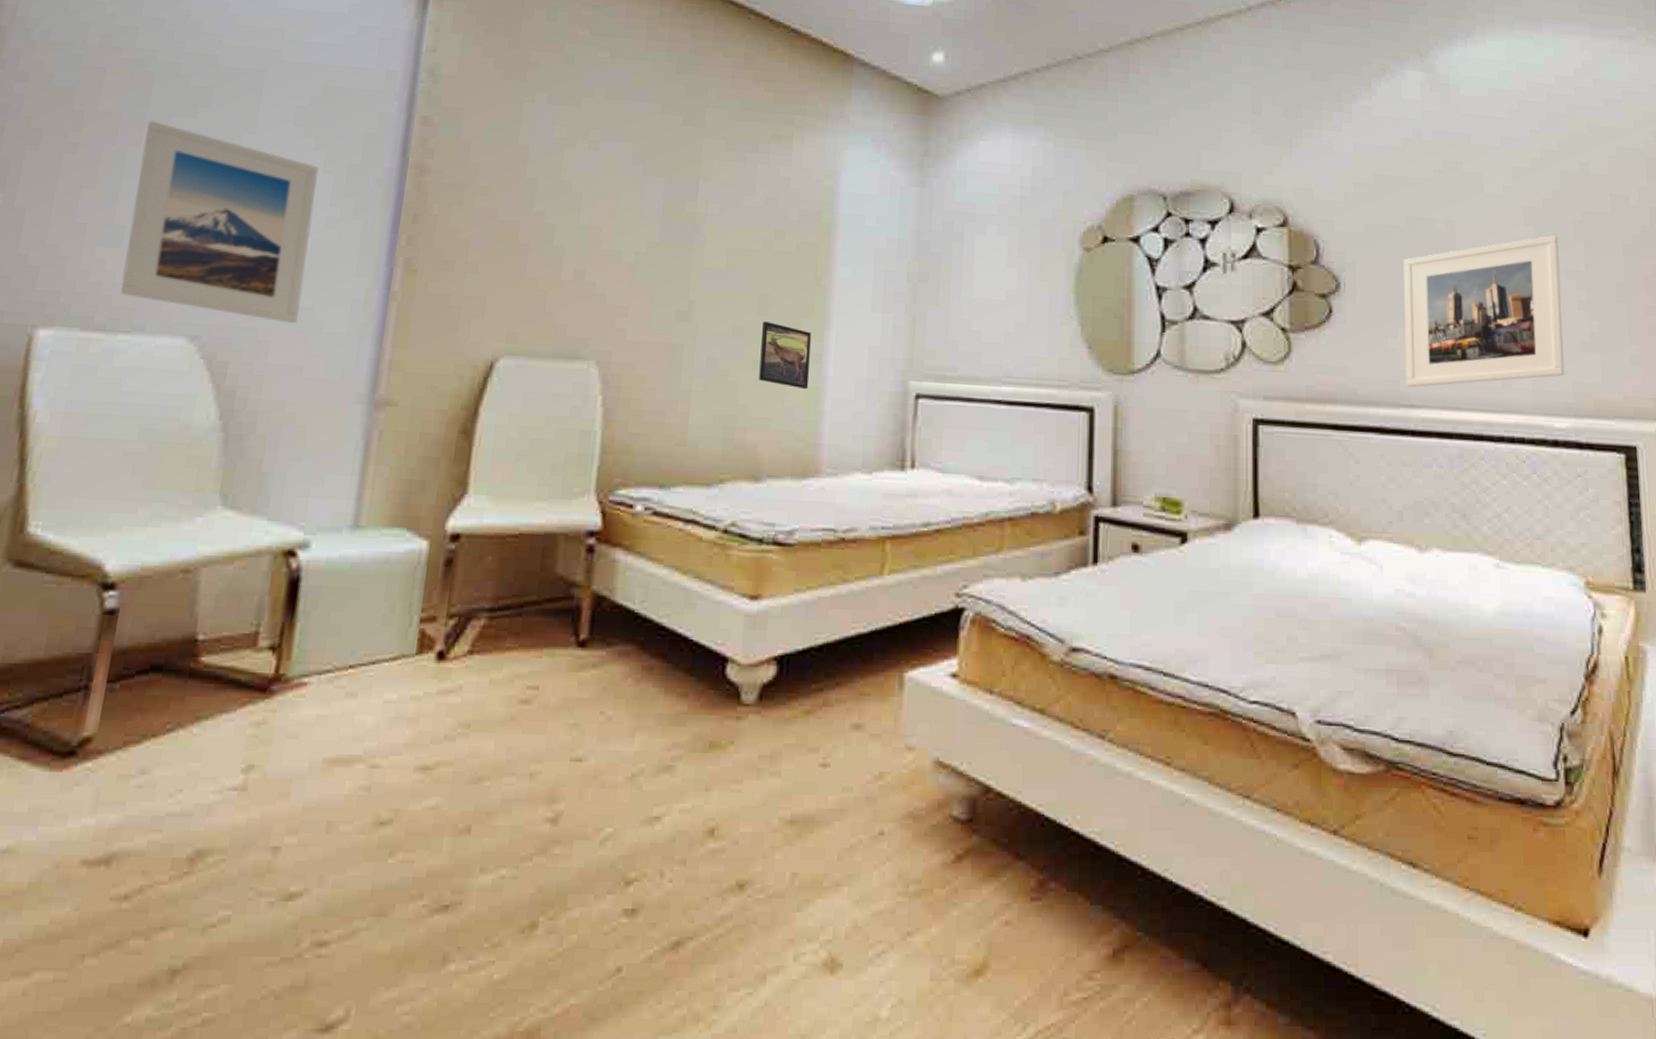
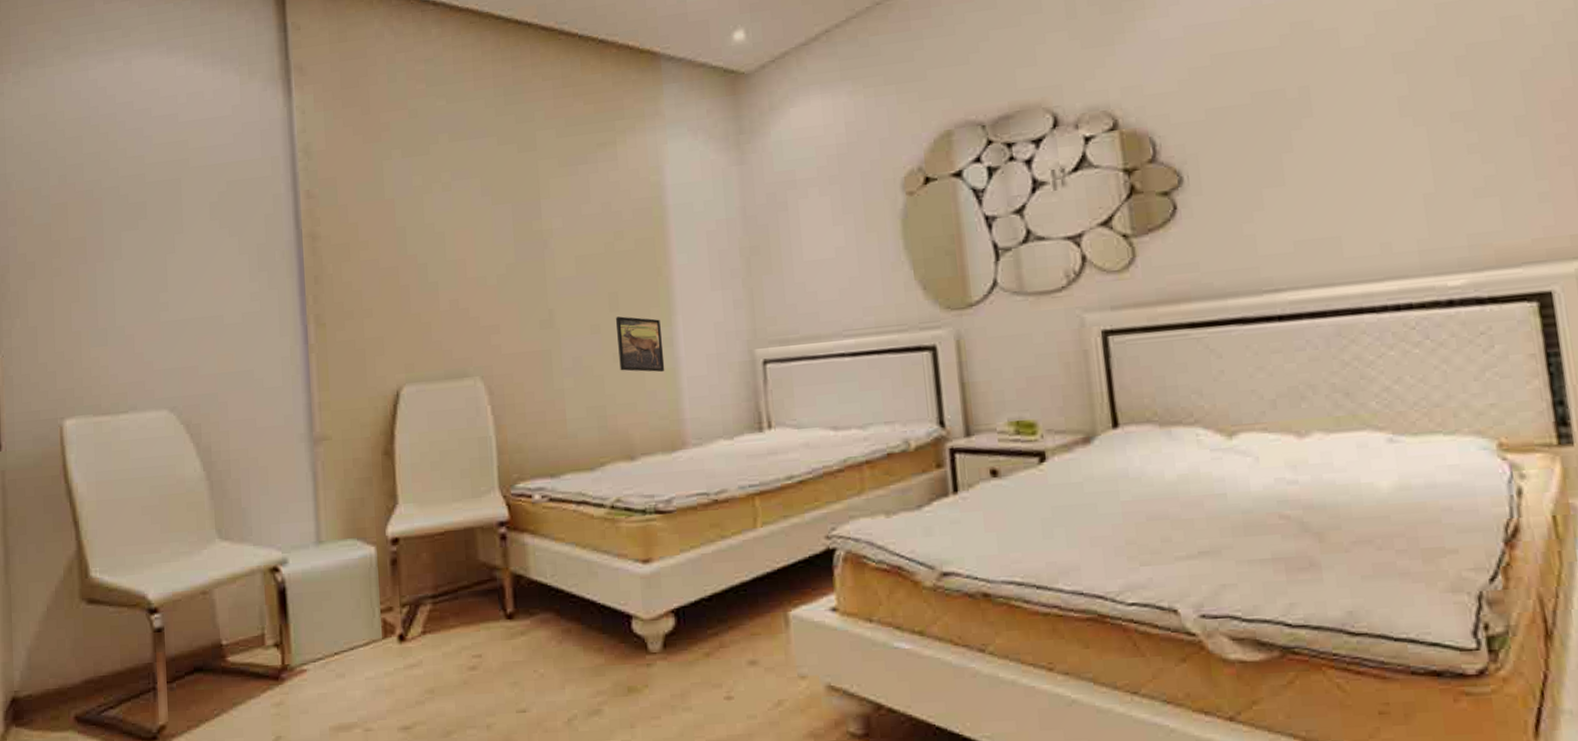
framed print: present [119,120,320,324] -> none [106,238,244,385]
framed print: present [1403,235,1564,387] -> none [1253,76,1456,271]

